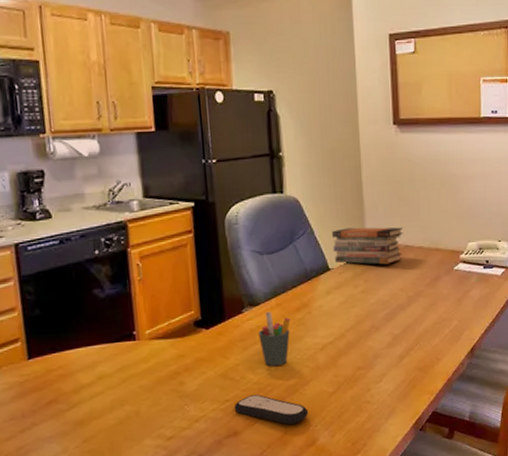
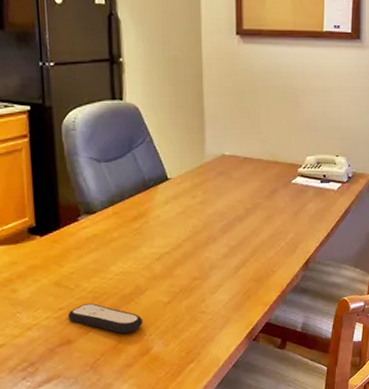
pen holder: present [258,311,291,367] -> none [94,219,127,276]
book stack: present [332,227,403,265] -> none [172,137,243,176]

